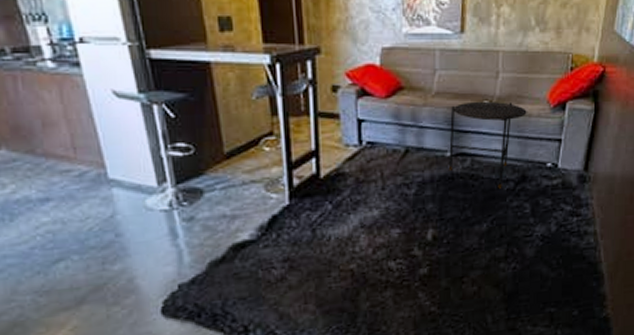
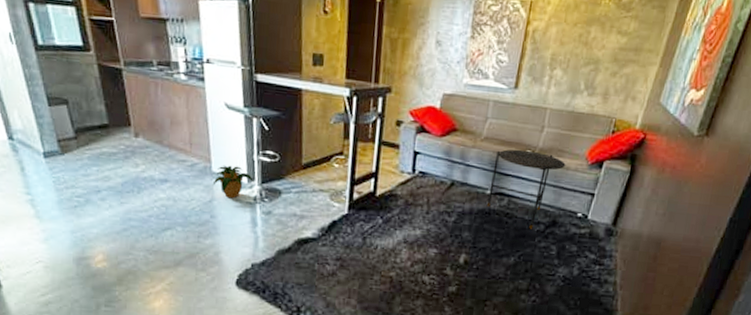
potted plant: none [111,167,167,209] -> present [212,165,255,199]

